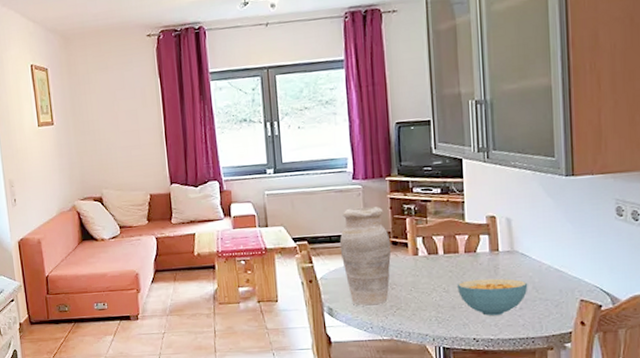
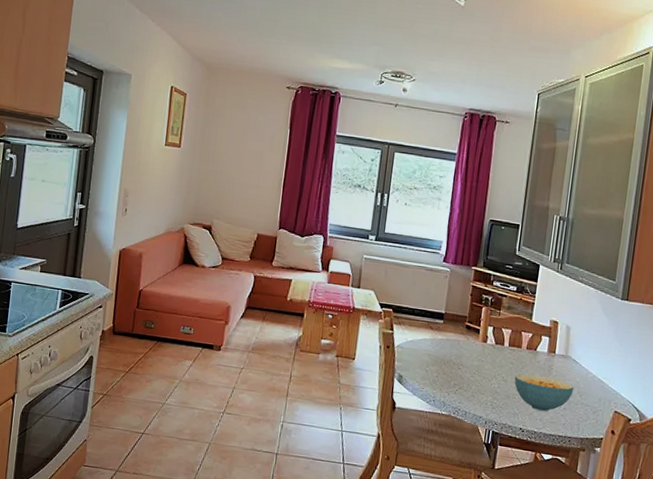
vase: present [339,207,392,307] -> none [419,287,466,382]

